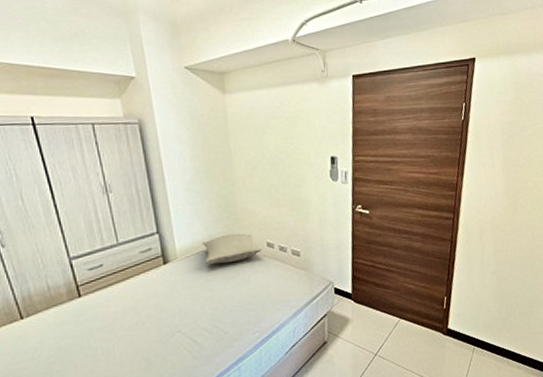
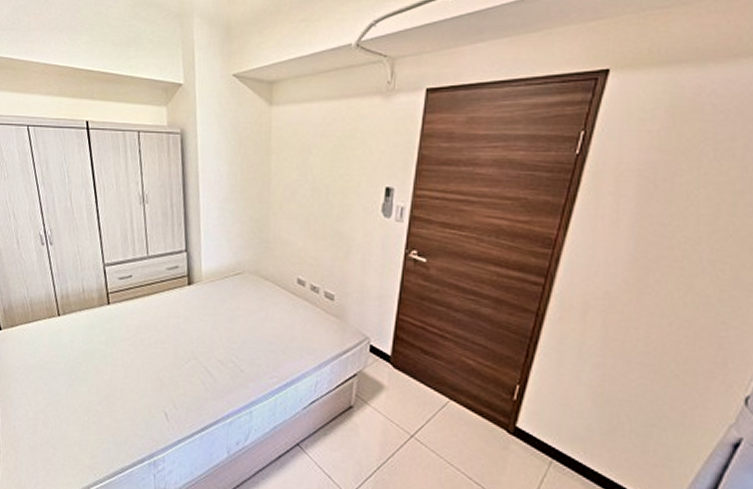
pillow: present [203,233,263,265] -> none [228,263,292,295]

